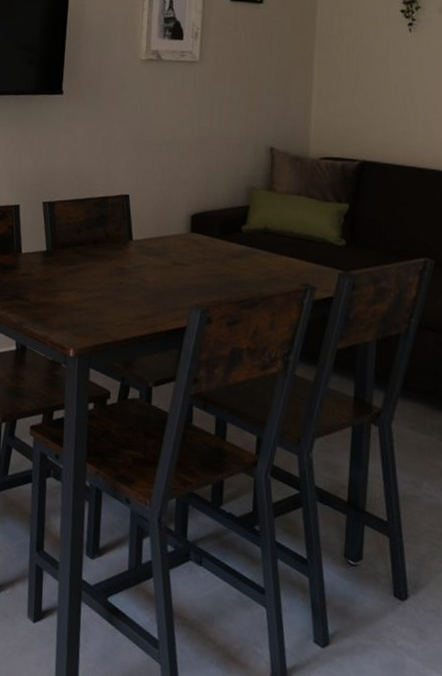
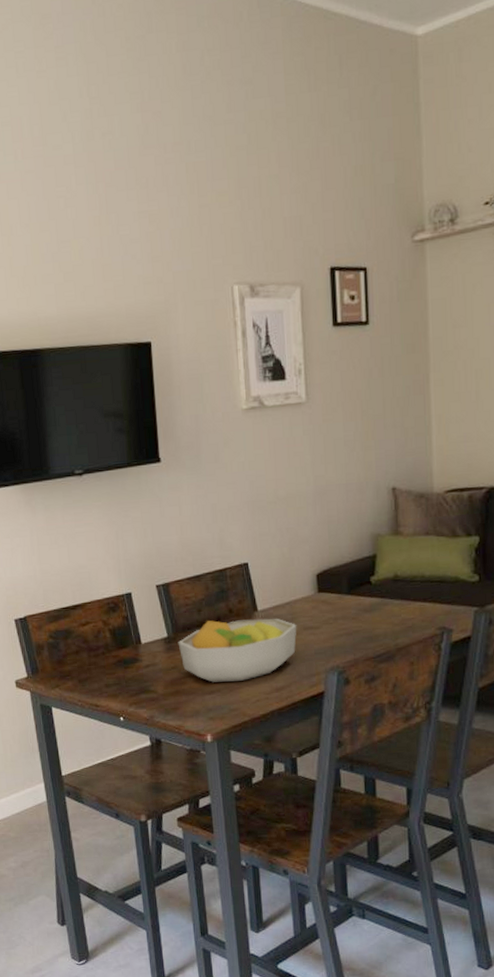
fruit bowl: none [55,242,168,304] -> present [178,619,297,682]

